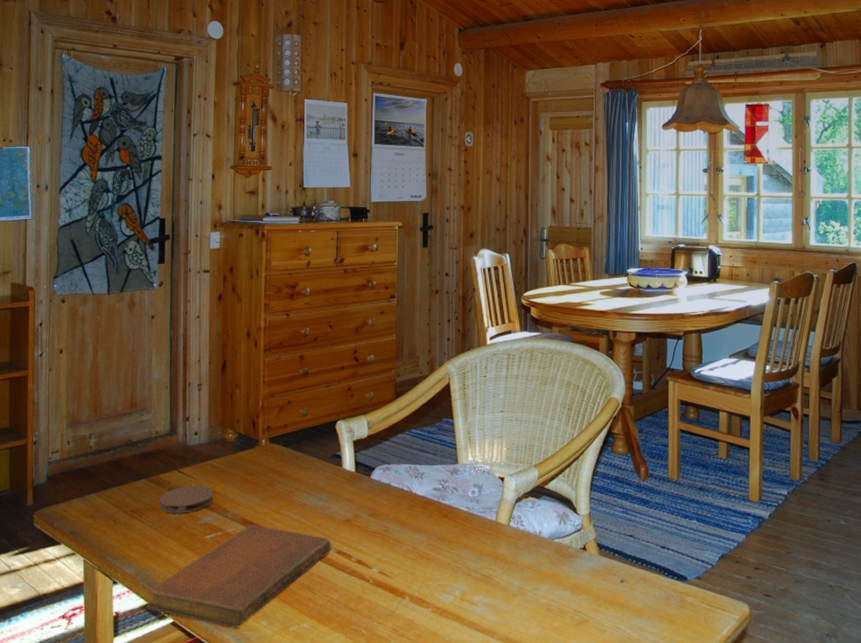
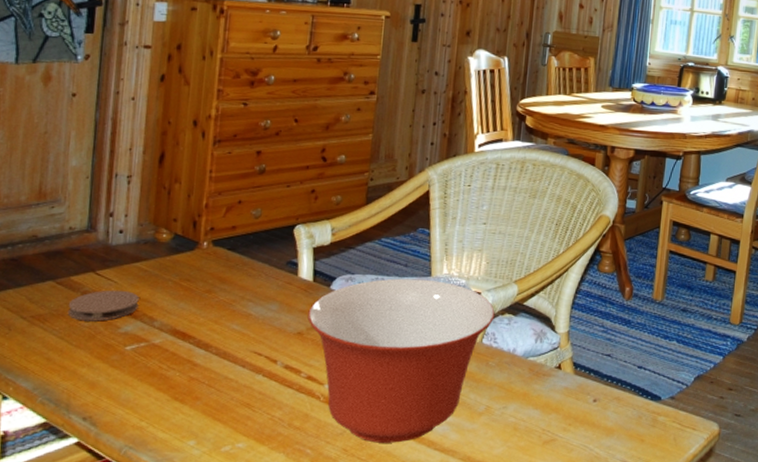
notebook: present [146,525,332,628] -> none [43,335,279,448]
mixing bowl: none [353,466,519,624] -> present [307,278,495,443]

